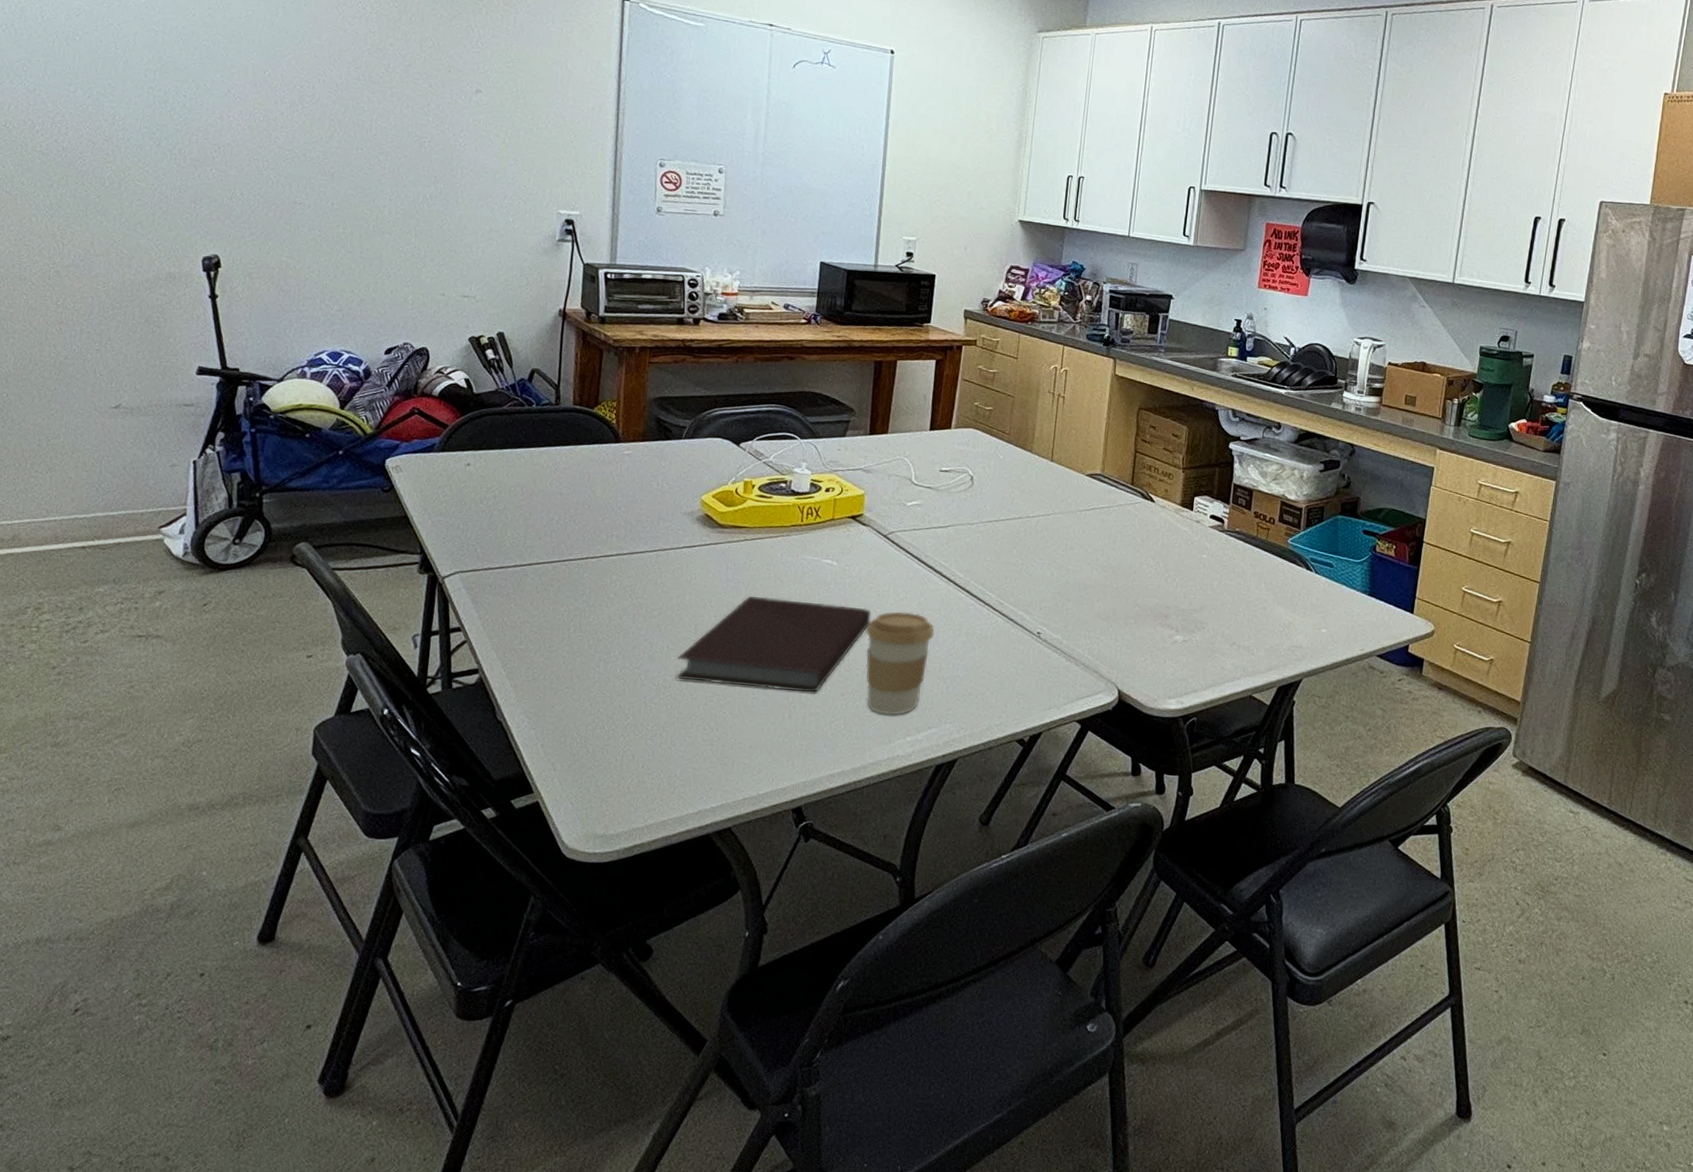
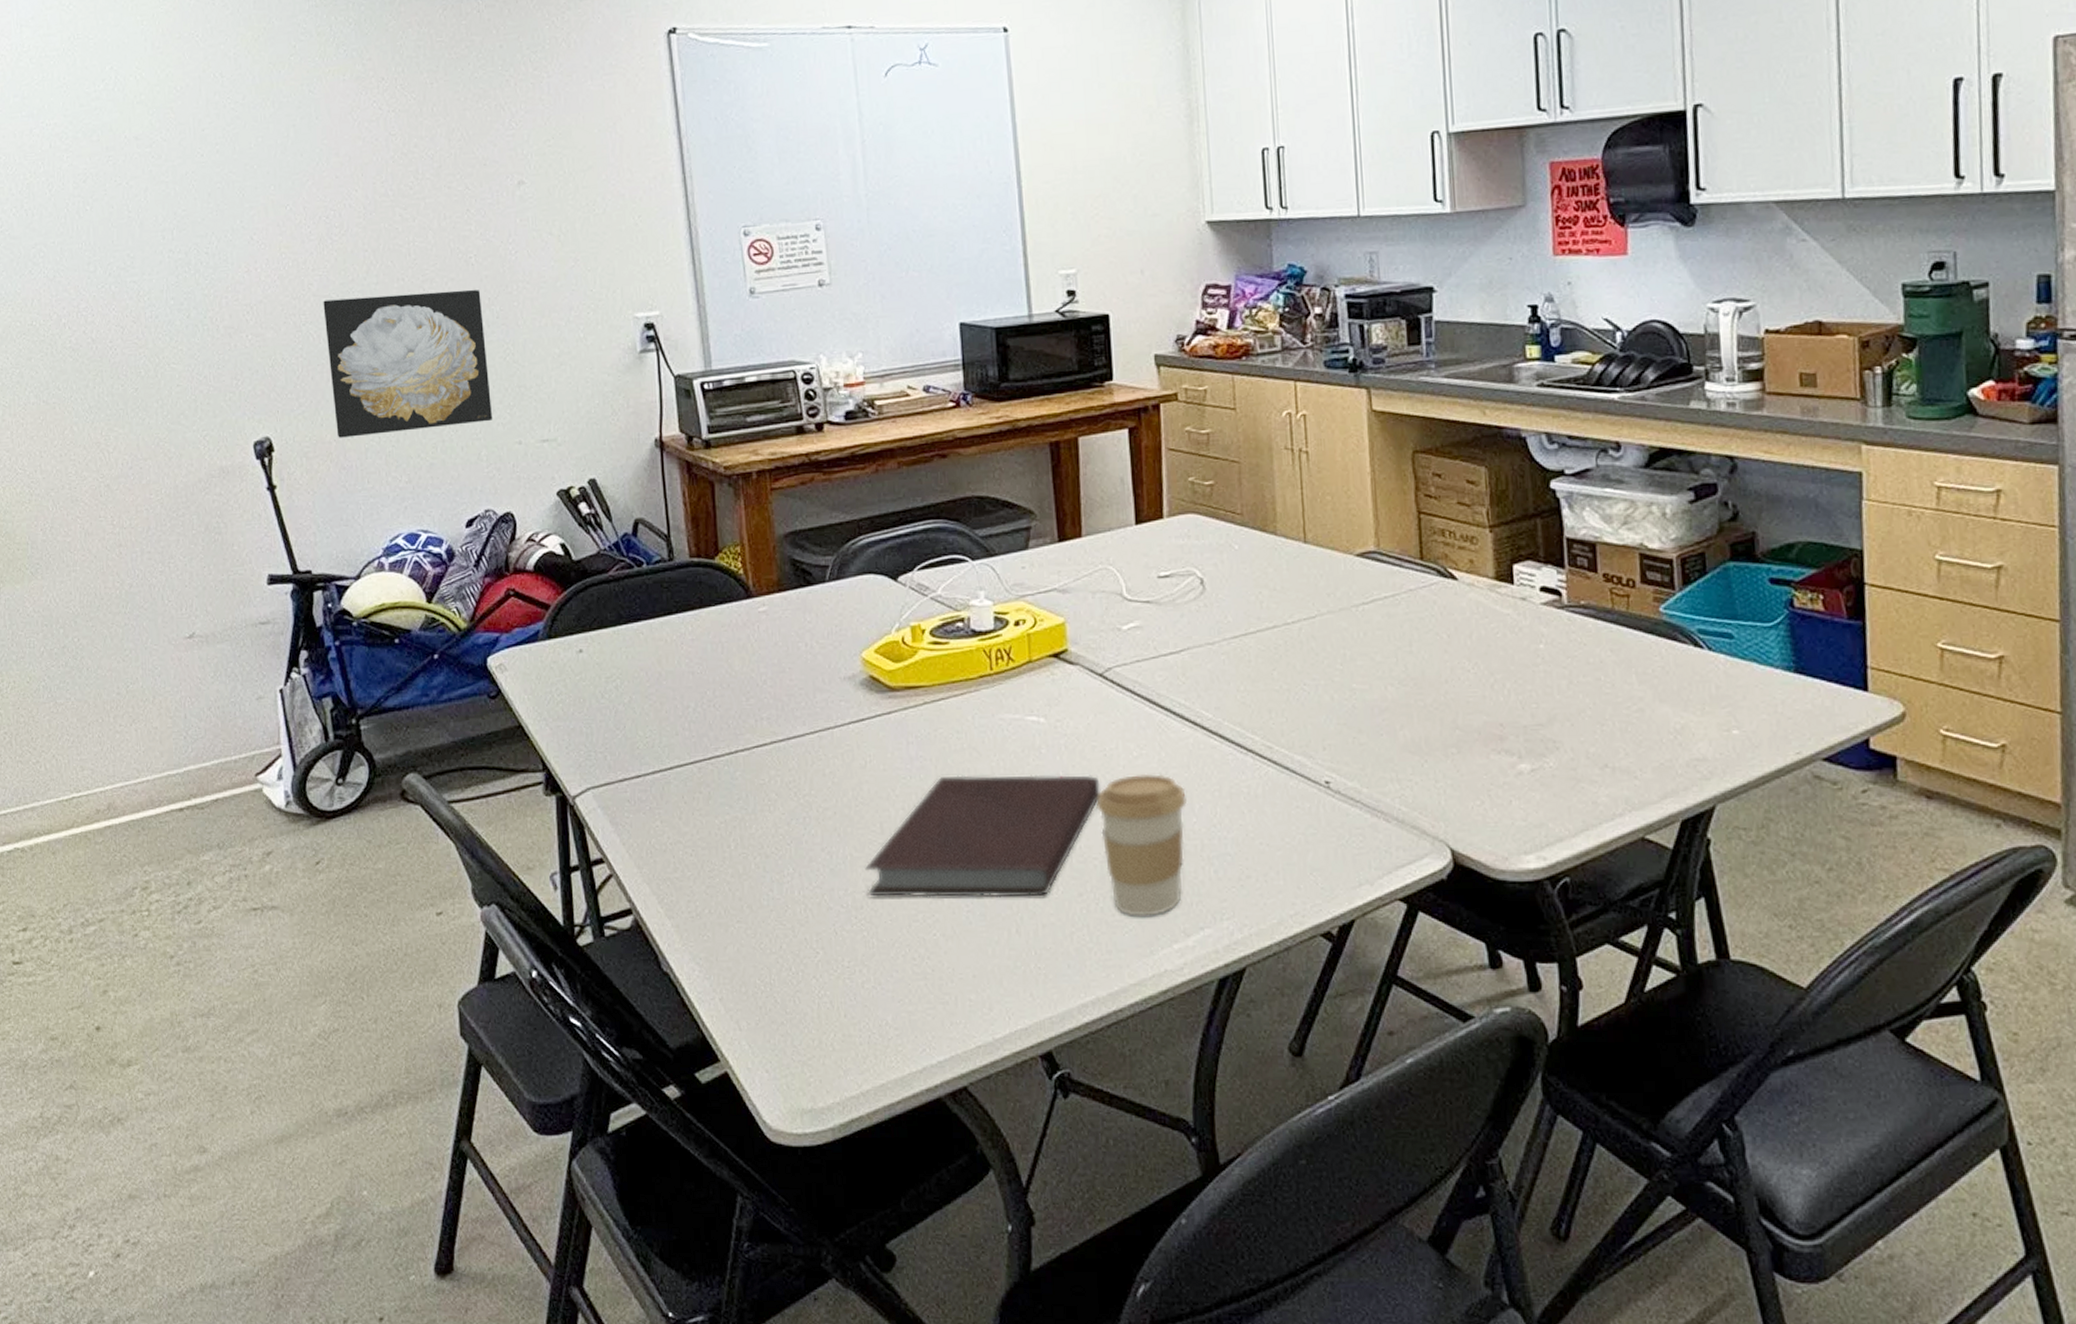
wall art: none [281,153,429,274] -> present [323,289,493,438]

